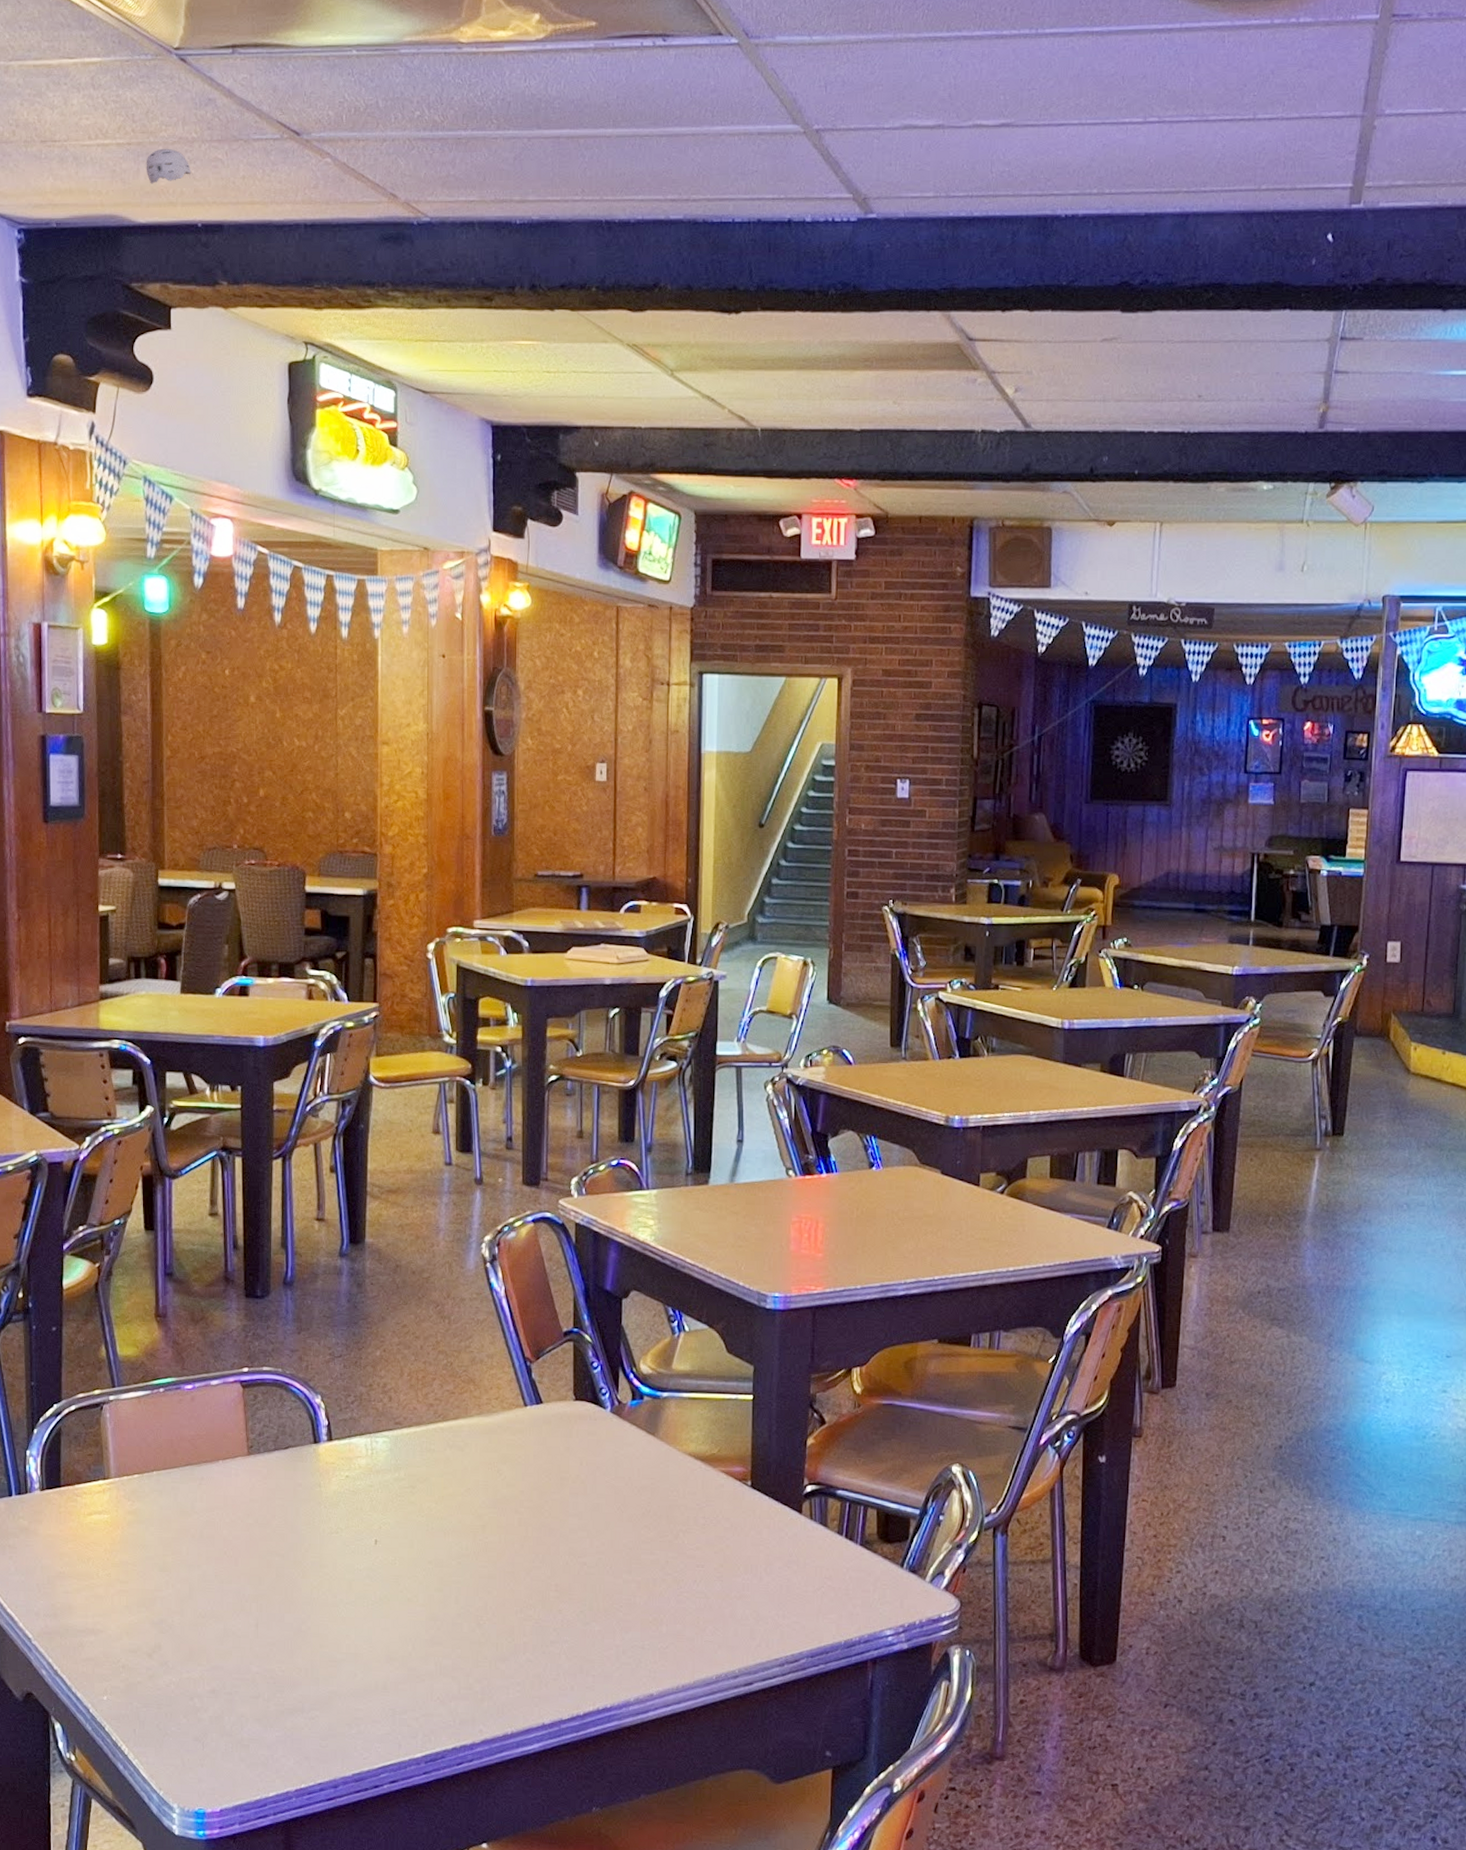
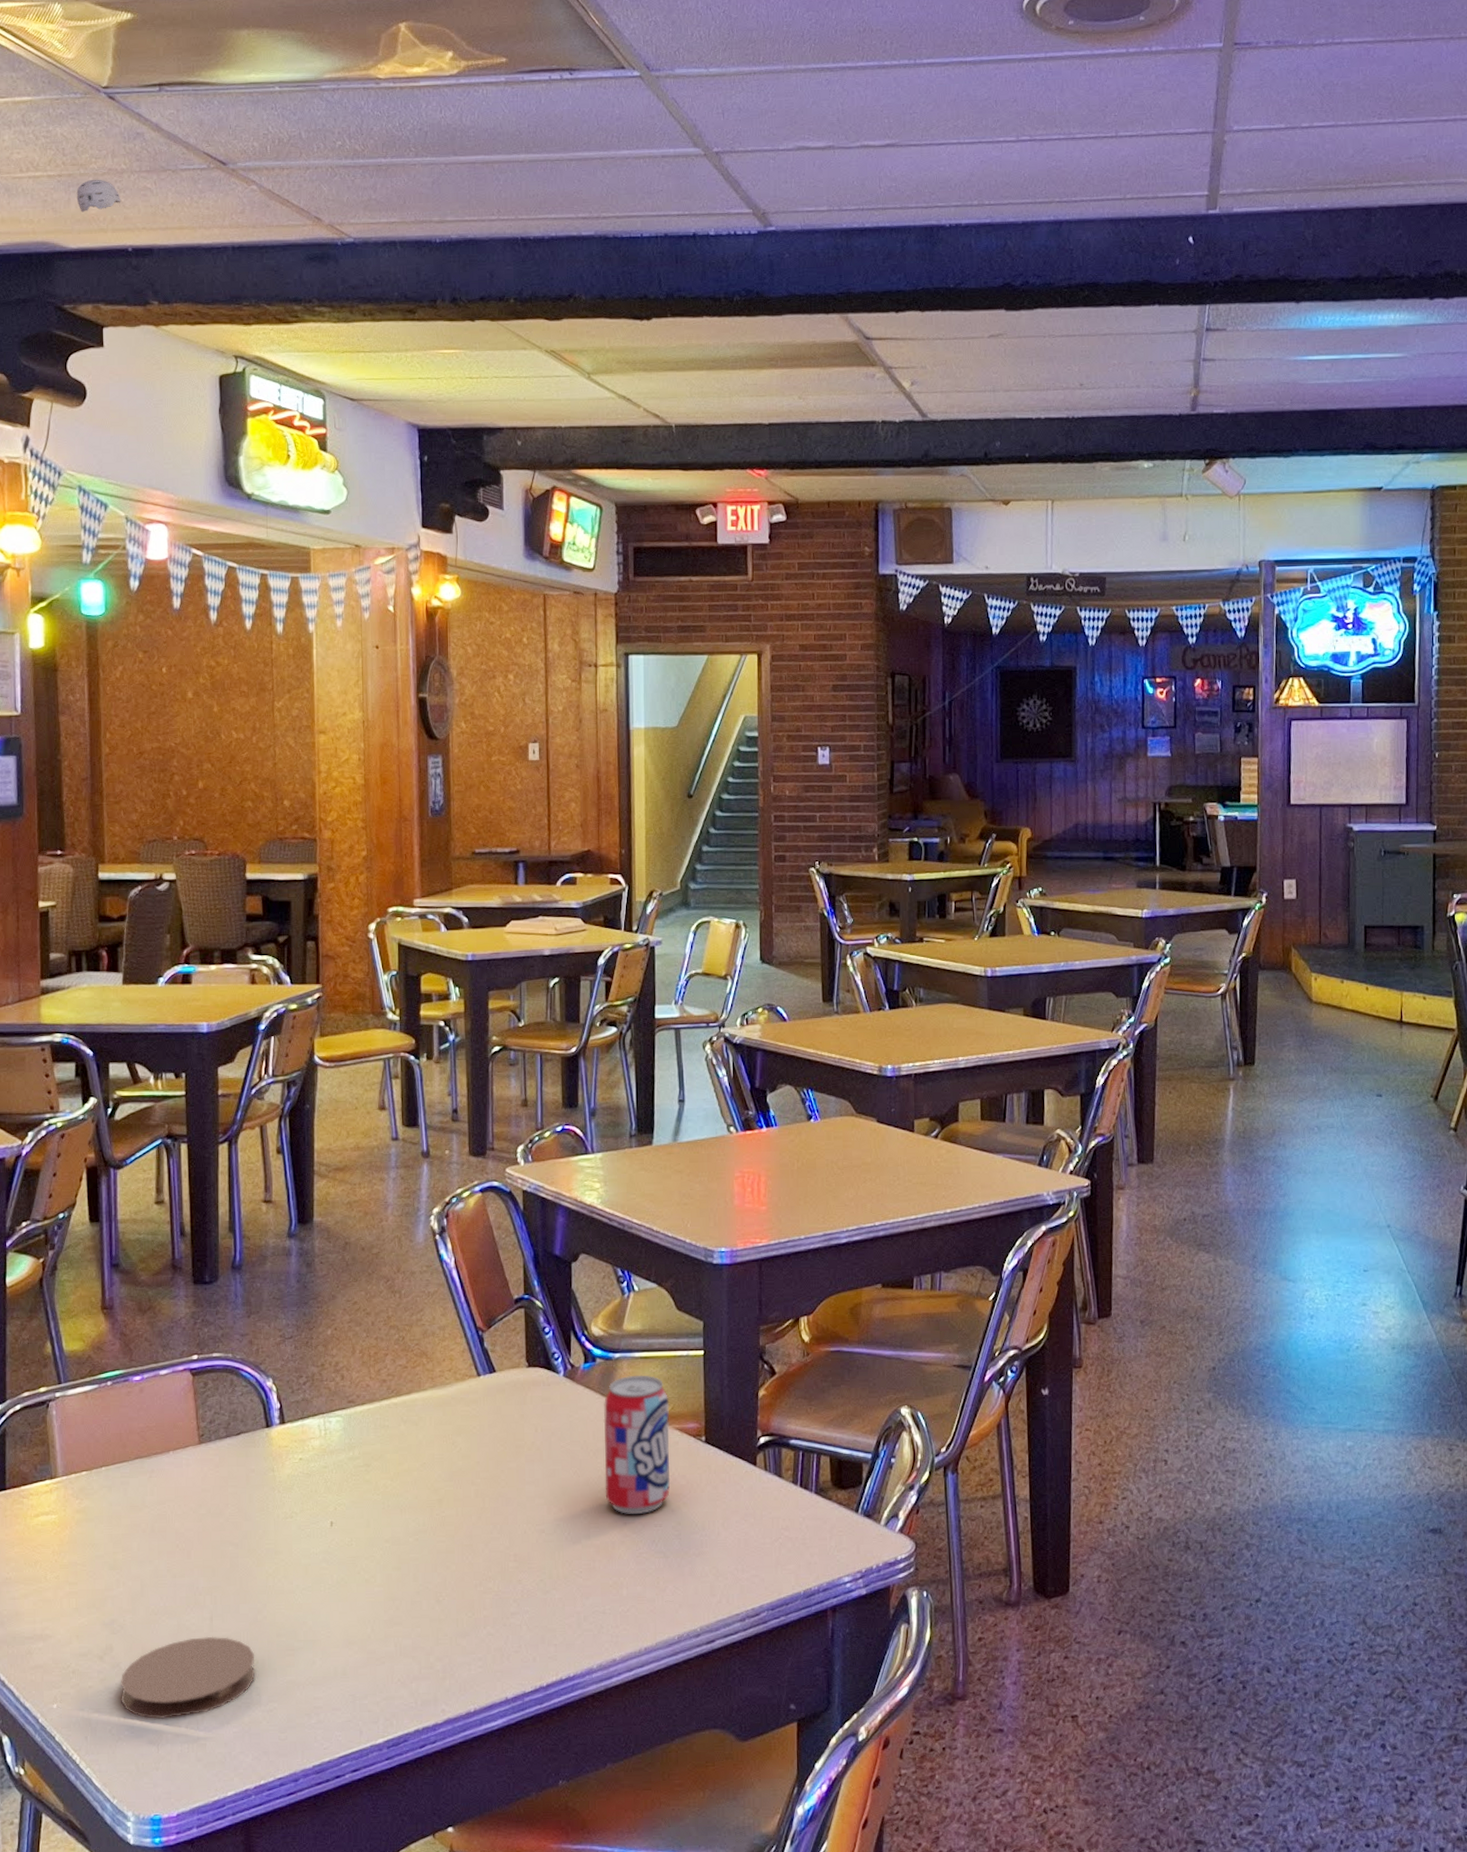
coaster: none [167,1642,299,1719] -> present [120,1636,255,1720]
beverage can: none [648,1415,716,1554] -> present [603,1375,671,1514]

